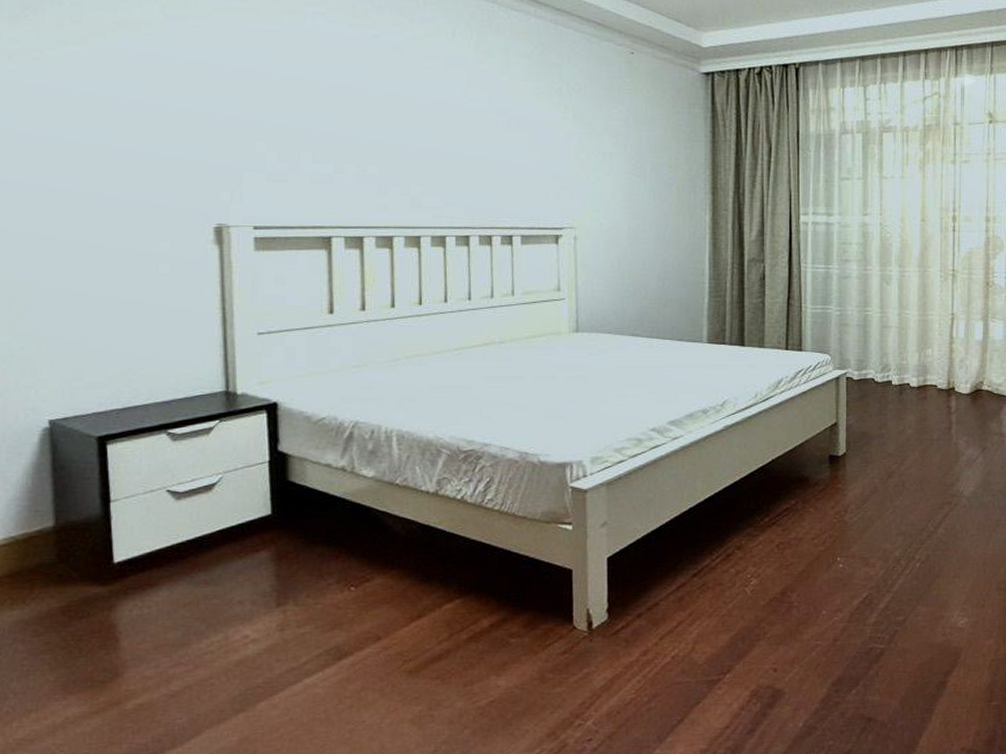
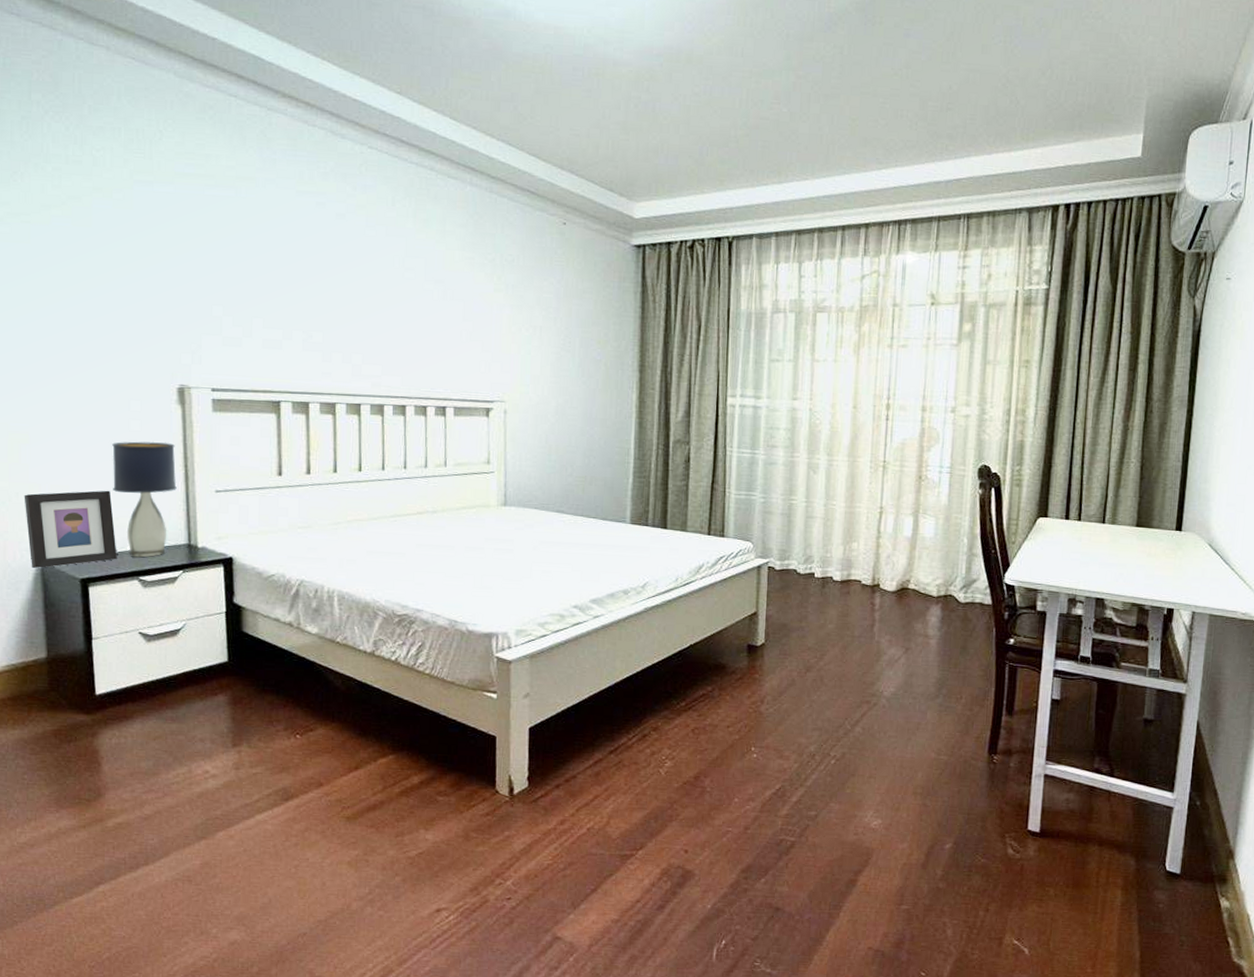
picture frame: none [29,339,142,429] -> present [24,490,117,569]
table lamp: none [137,285,213,409] -> present [112,441,177,558]

